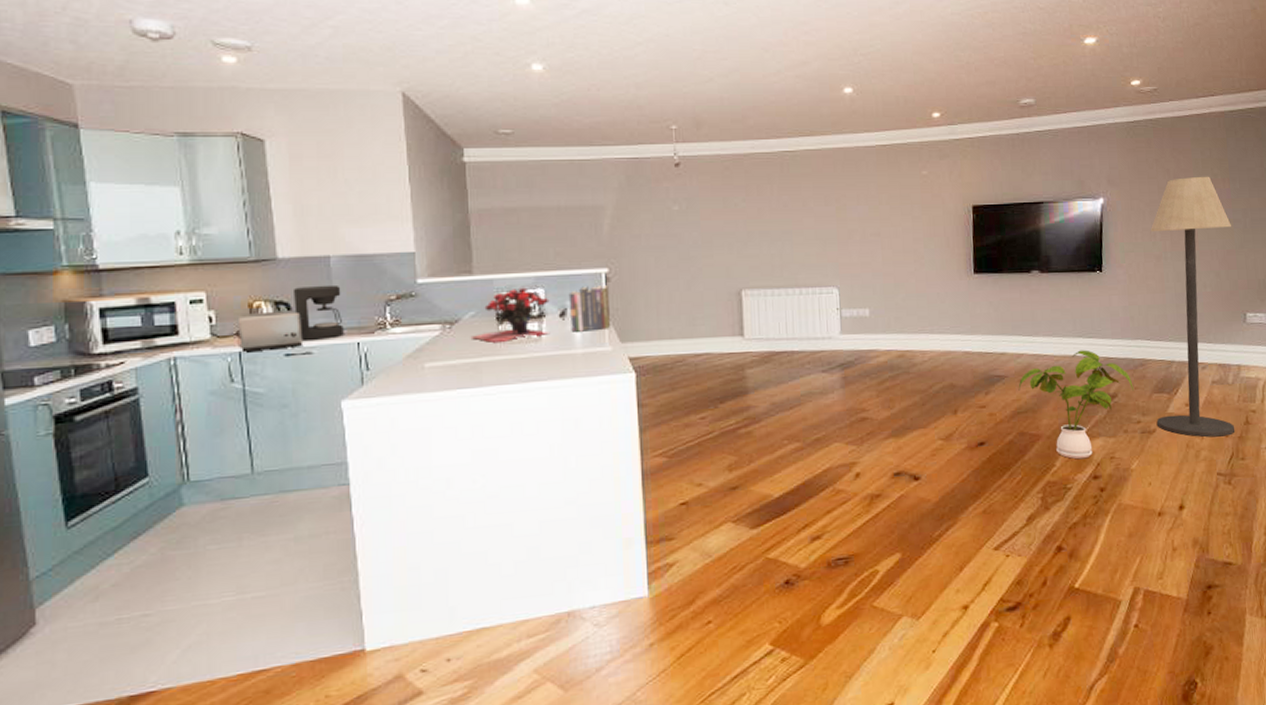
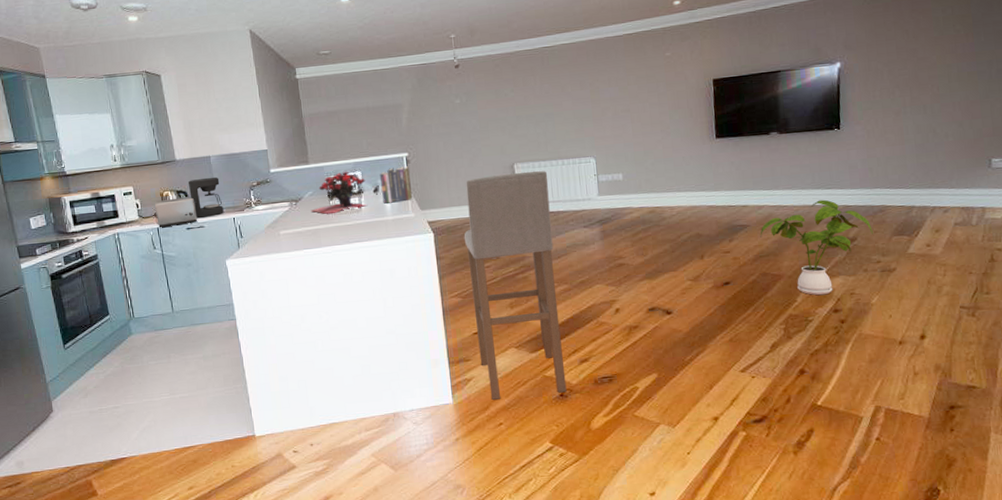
bar stool: none [674,300,794,591] -> present [464,170,567,400]
floor lamp: present [1150,176,1235,437] -> none [889,32,980,274]

